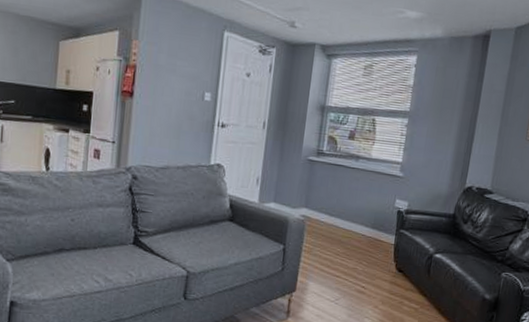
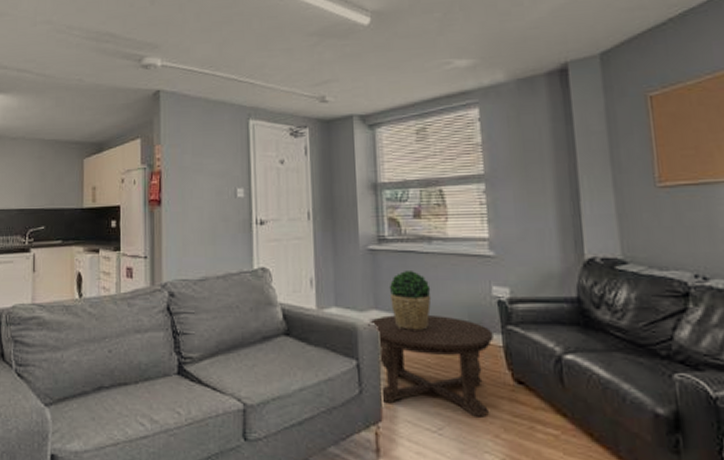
coffee table: none [297,213,389,293] -> present [368,315,494,417]
potted plant: none [318,180,351,227] -> present [389,271,432,330]

